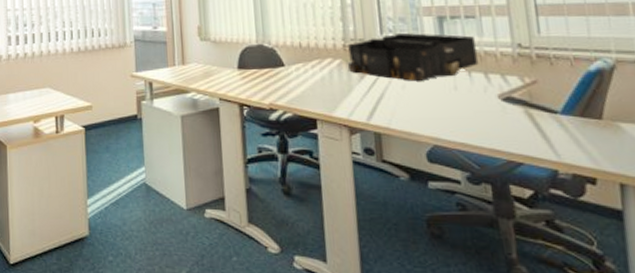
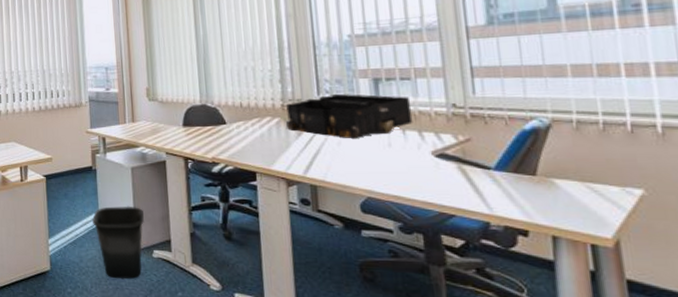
waste bin: none [136,159,195,244] -> present [92,206,144,279]

